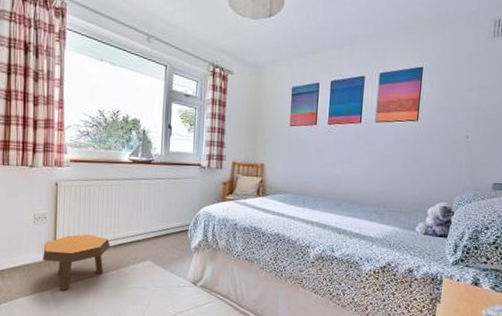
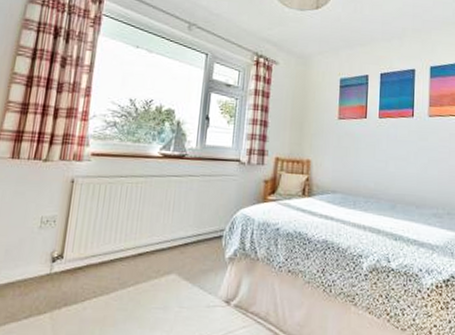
footstool: present [43,234,111,291] -> none [45,241,130,313]

